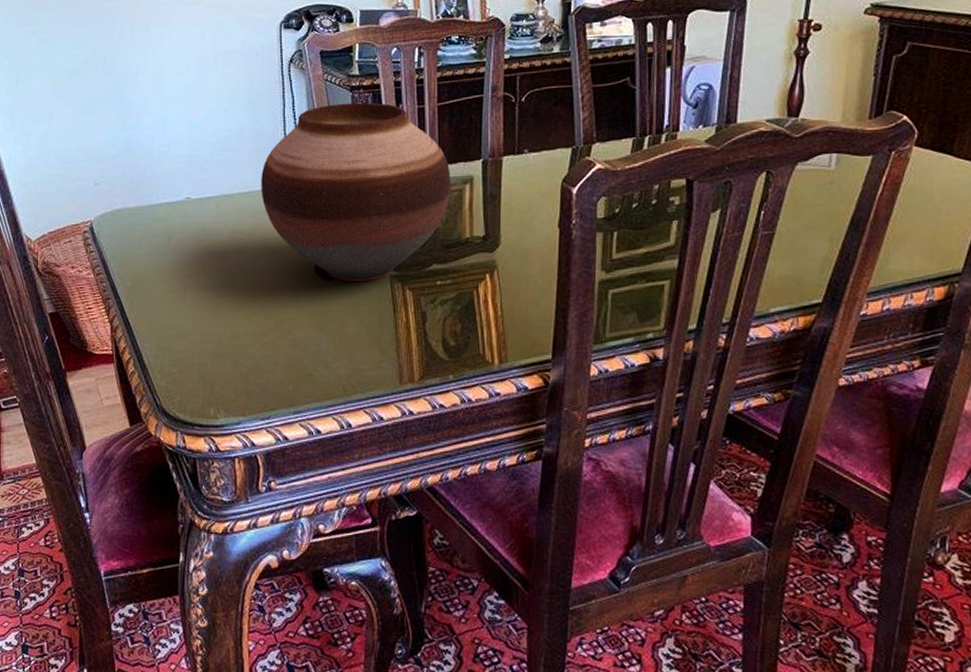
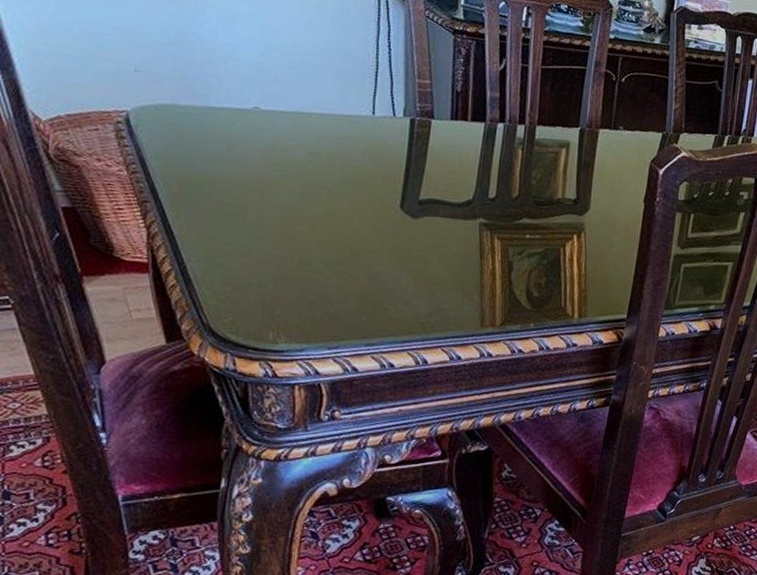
vase: present [261,102,451,282] -> none [345,42,549,225]

